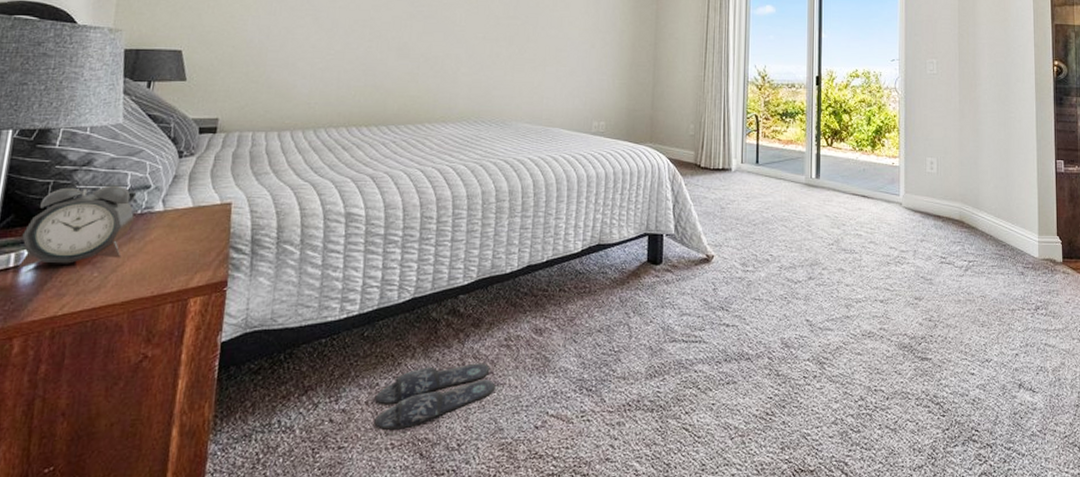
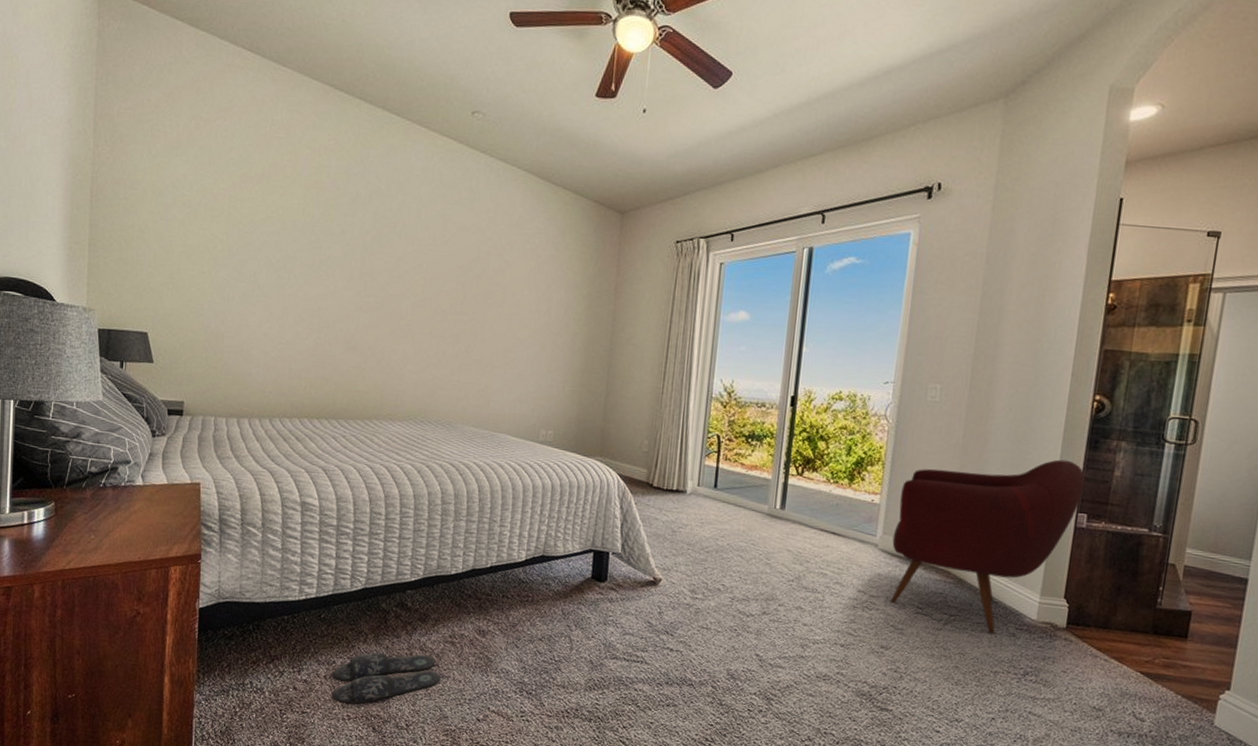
alarm clock: present [17,185,135,270] -> none [31,456,120,526]
armchair: none [913,116,1058,276] -> present [890,459,1086,635]

